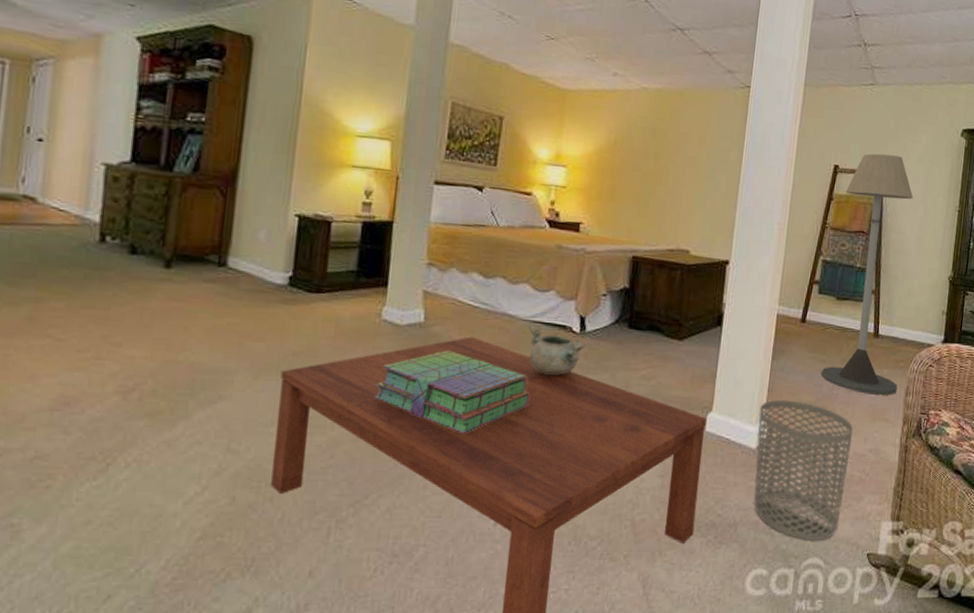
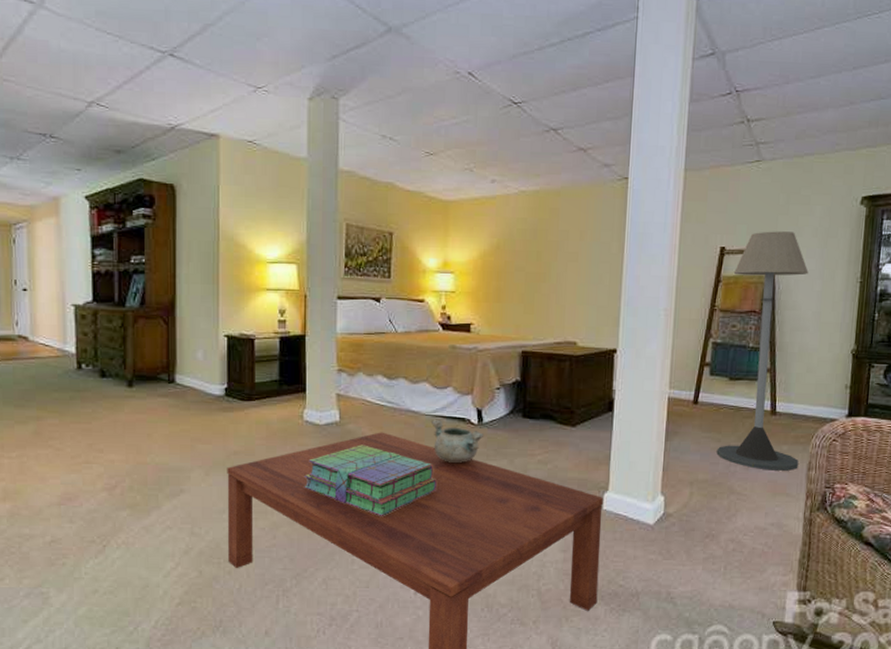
waste bin: present [753,400,854,541] -> none [653,479,753,610]

